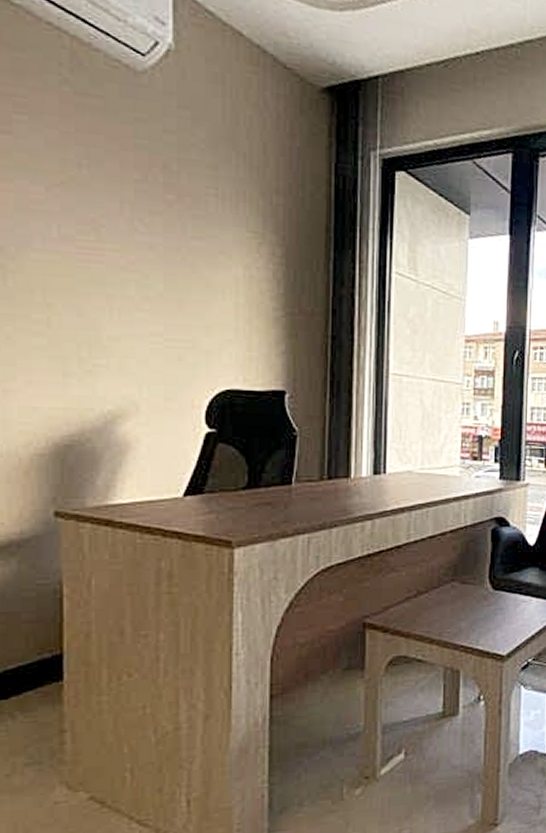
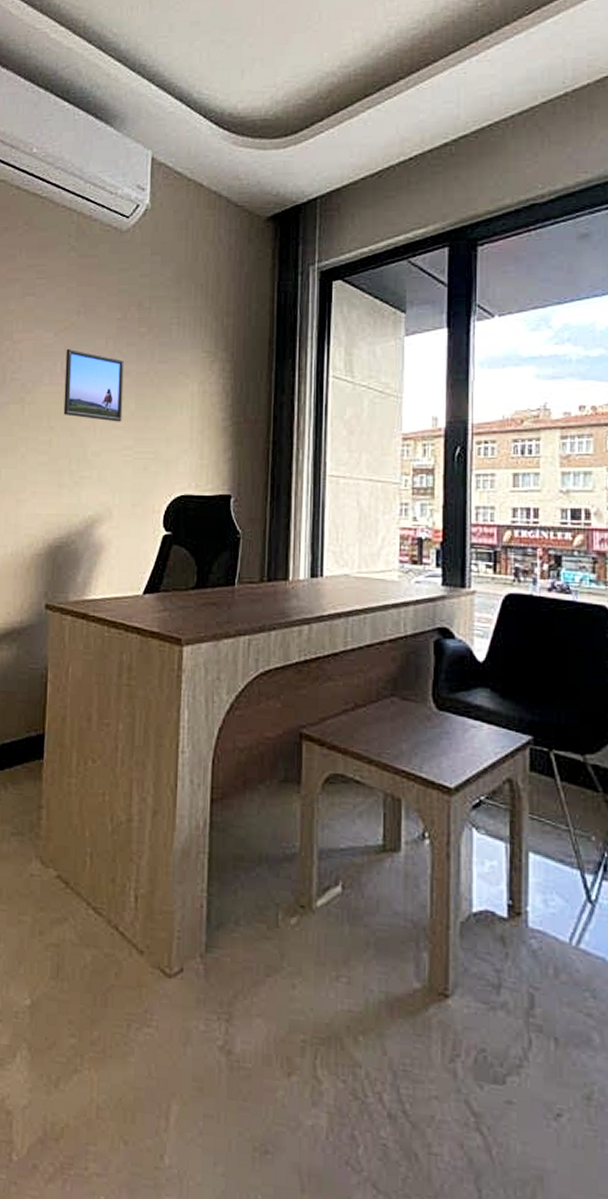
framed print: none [64,208,147,304] -> present [63,348,124,422]

